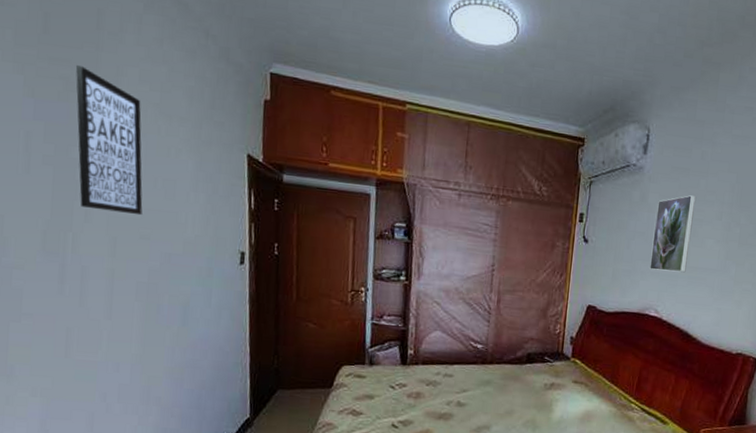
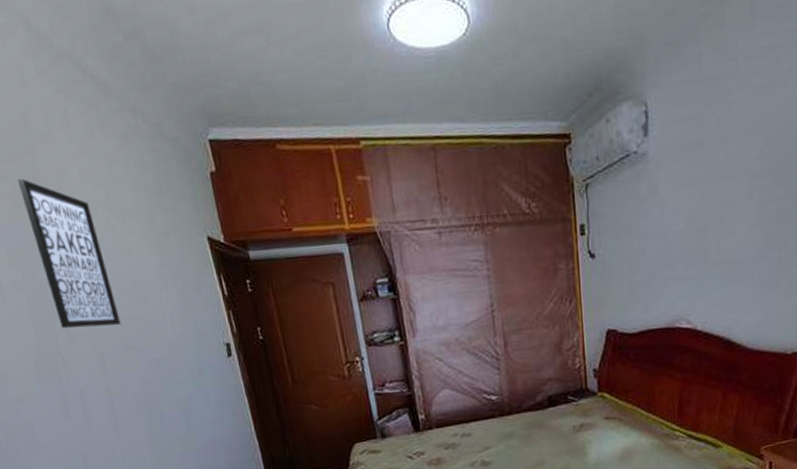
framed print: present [650,195,697,273] -> none [670,174,718,274]

